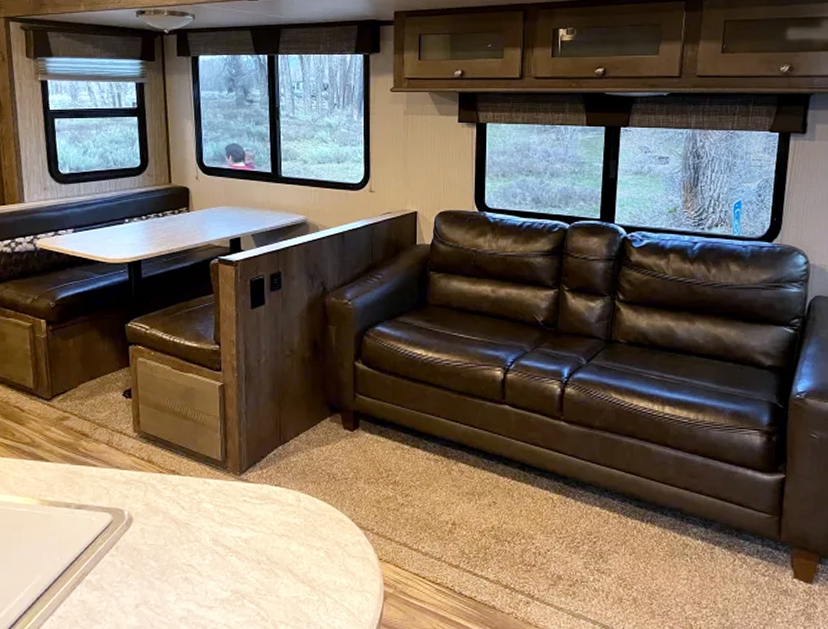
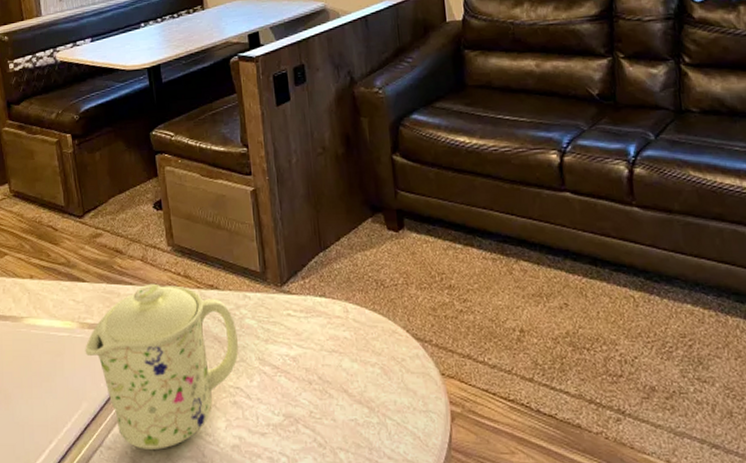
mug: none [43,466,194,619] -> present [85,283,238,450]

